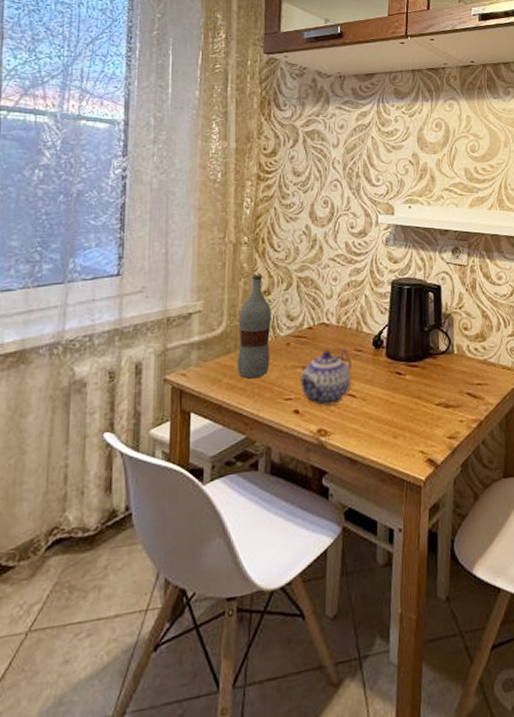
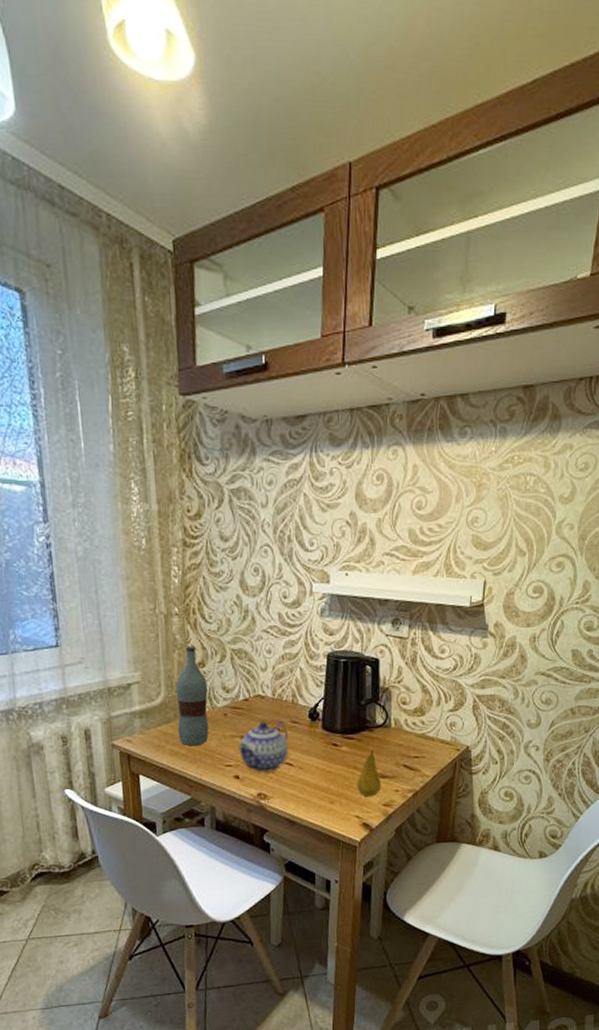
fruit: none [421,377,446,430] -> present [357,749,382,797]

